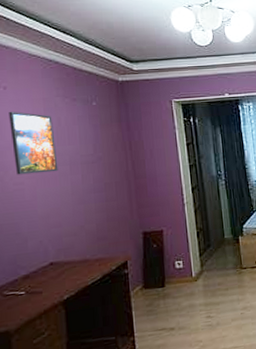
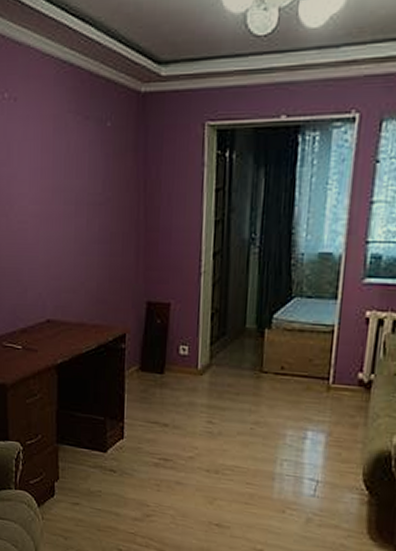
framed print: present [9,111,58,175] -> none [18,130,63,212]

